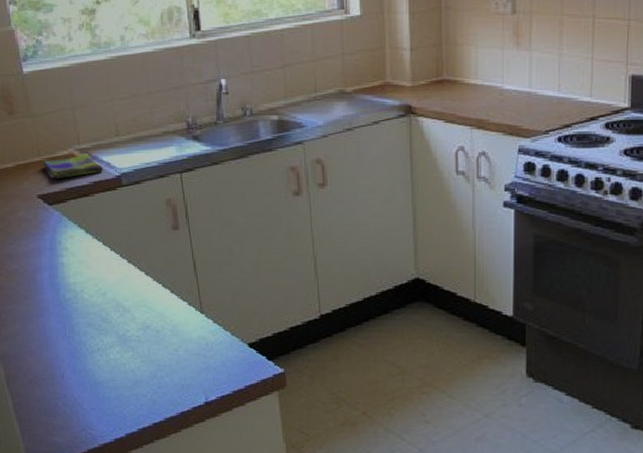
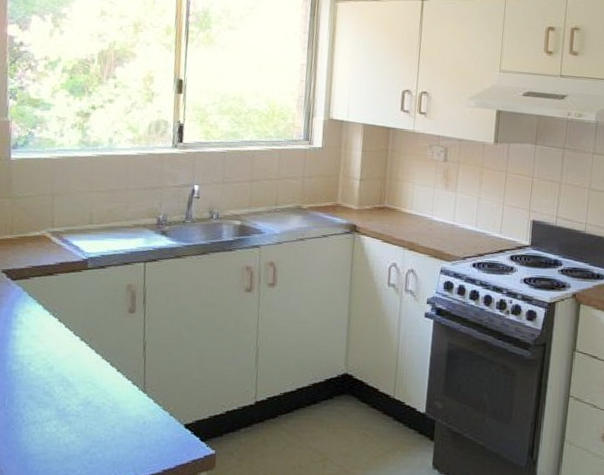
dish towel: present [41,152,104,178] -> none [12,235,72,257]

